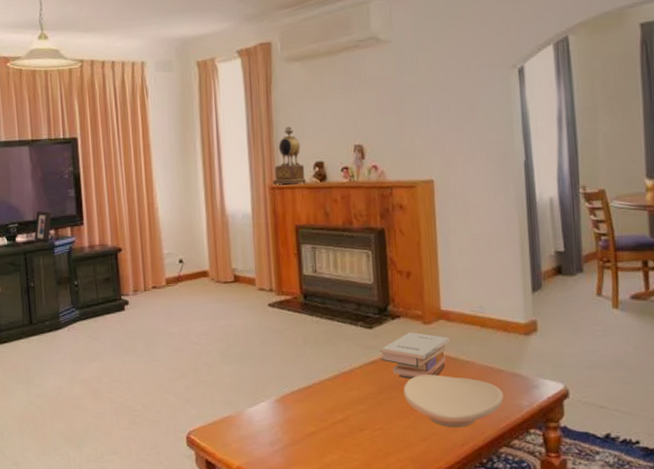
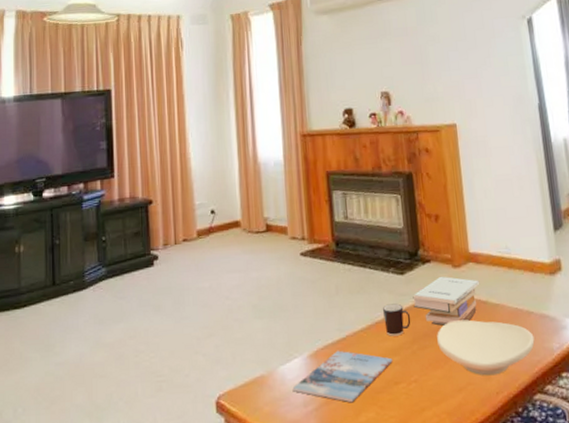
picture frame: present [34,211,52,243] -> none [62,164,82,197]
magazine: none [259,396,359,445] -> present [292,350,393,403]
clock: present [273,126,307,186] -> none [304,75,337,133]
mug: none [349,356,378,386] -> present [382,303,411,337]

